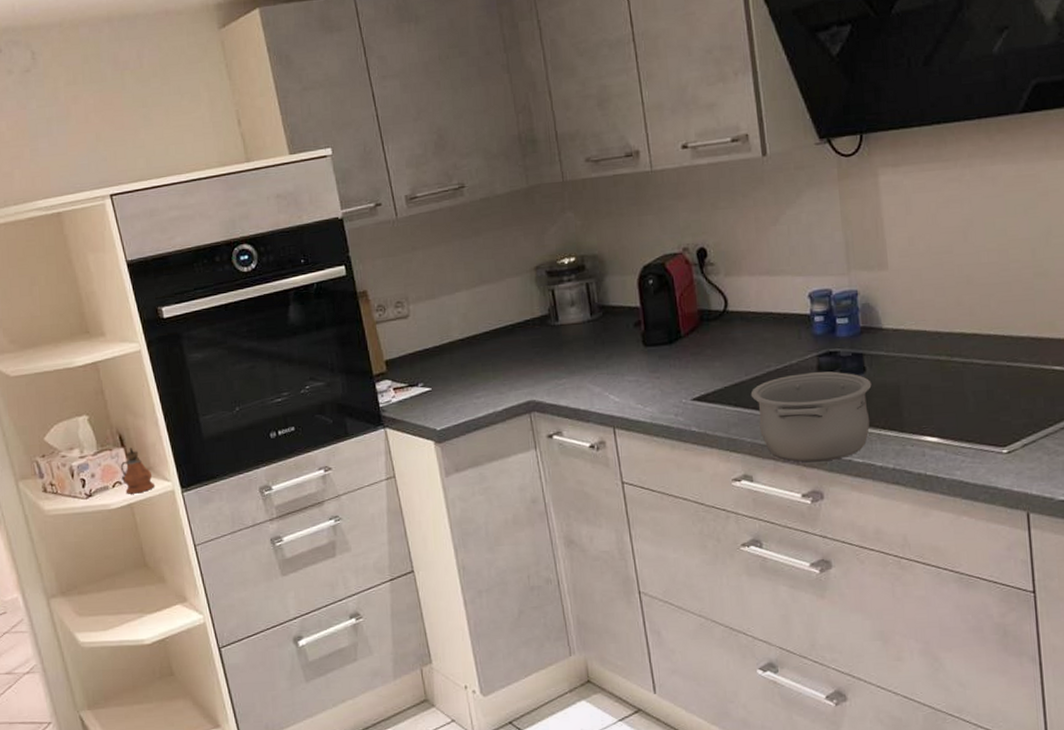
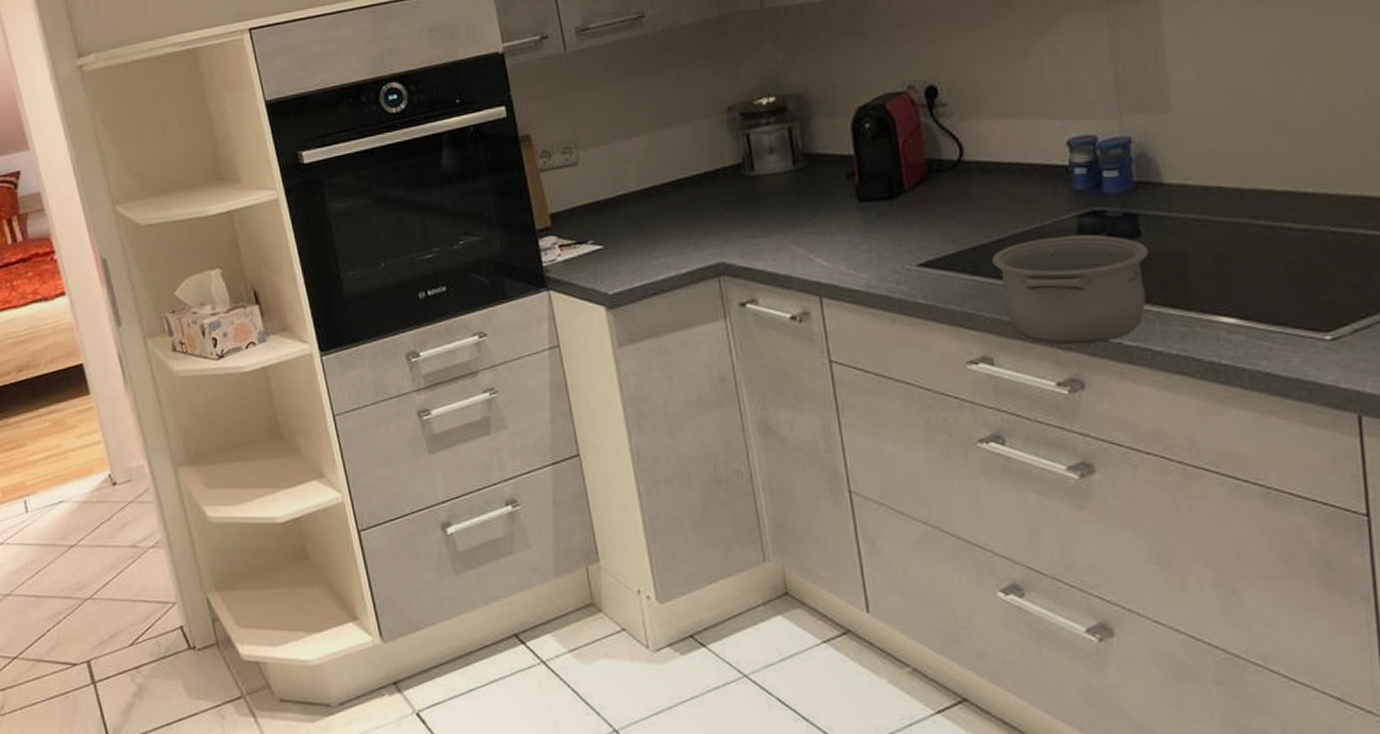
oil lamp: present [120,448,155,494] -> none [254,305,291,356]

